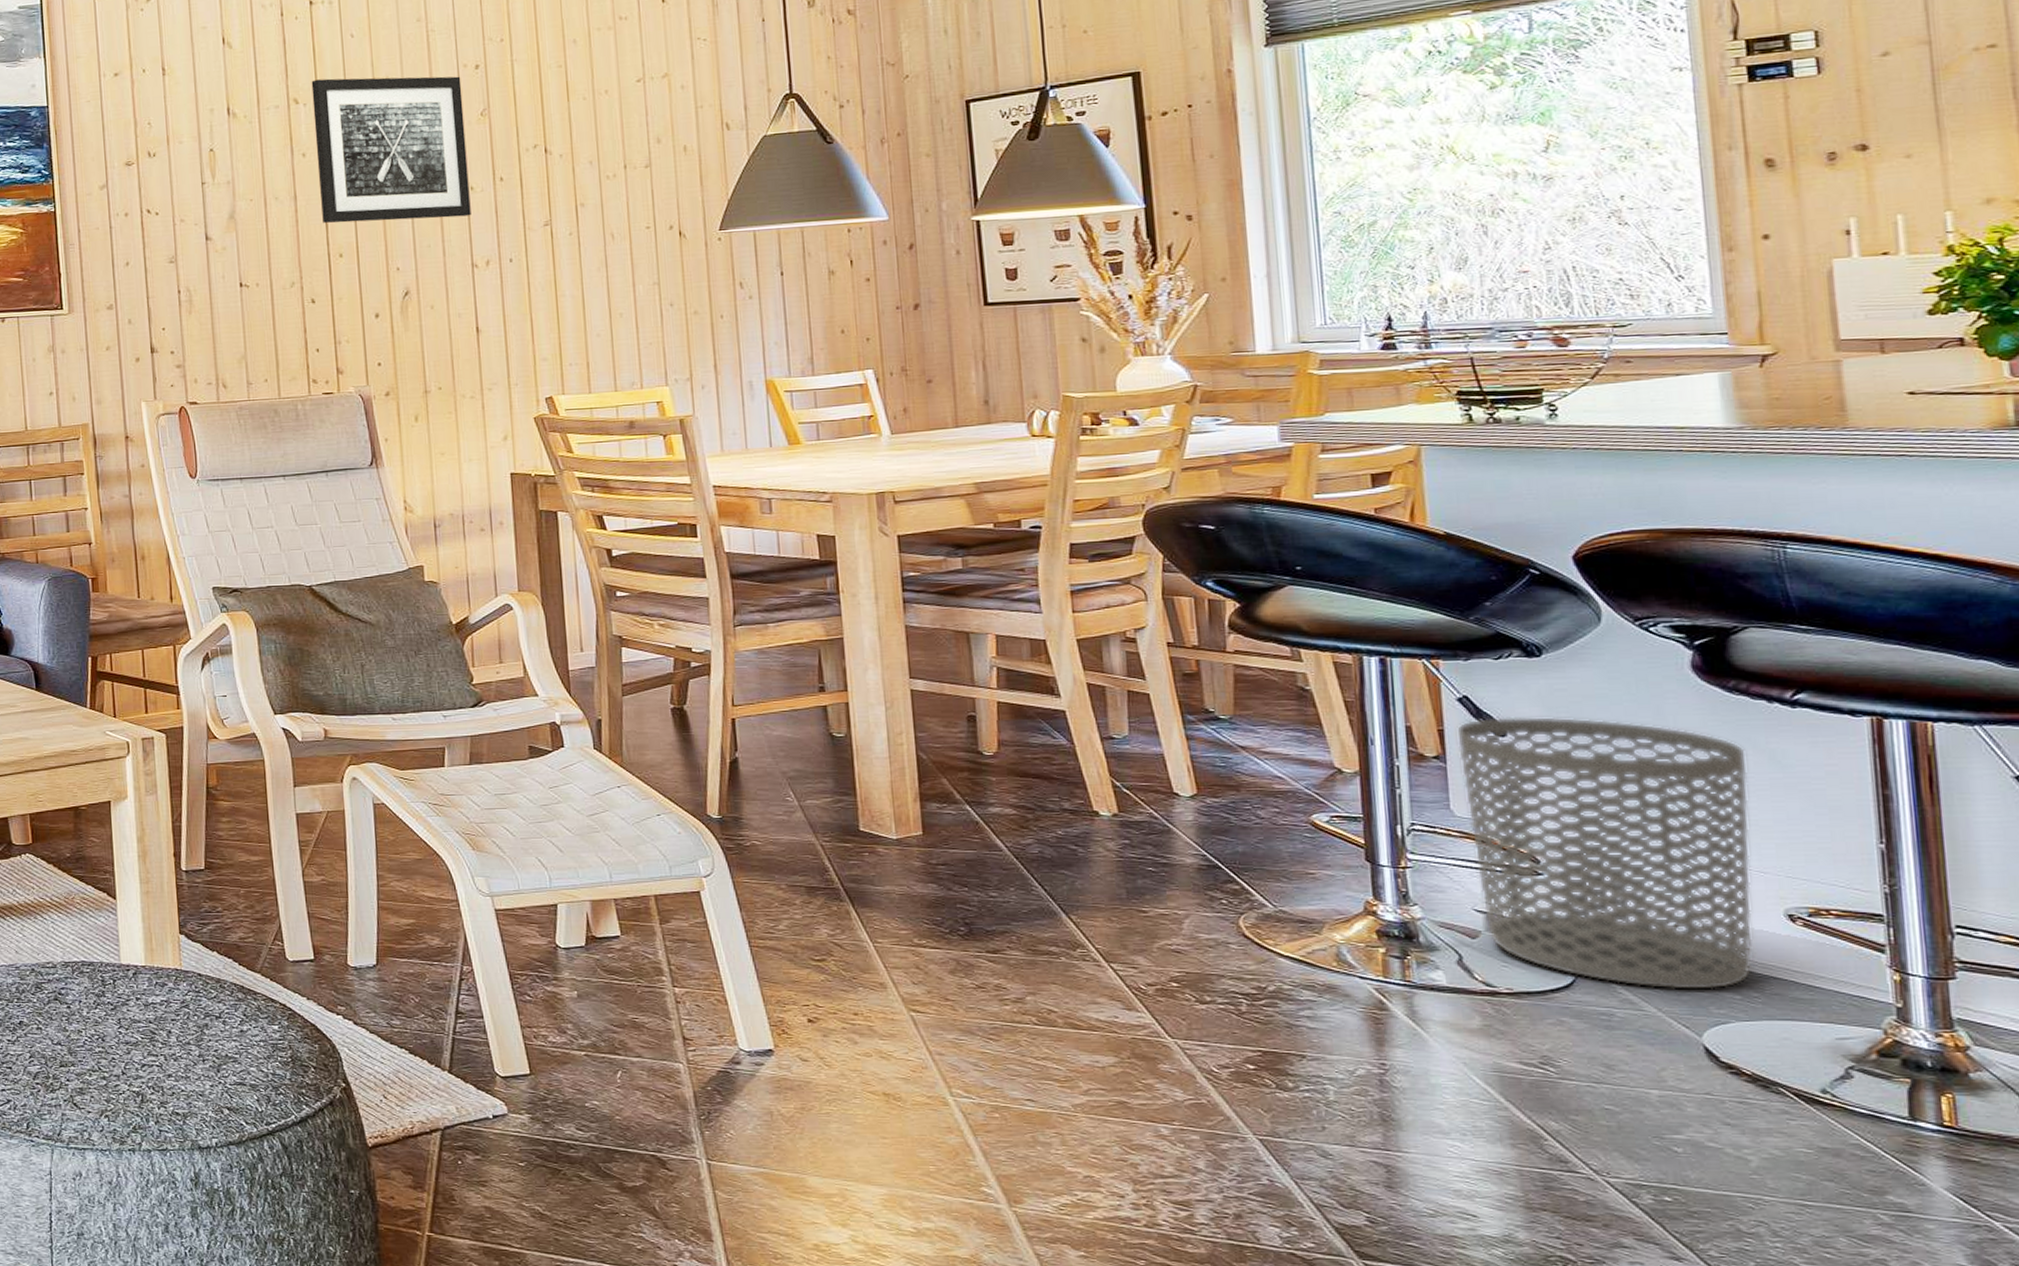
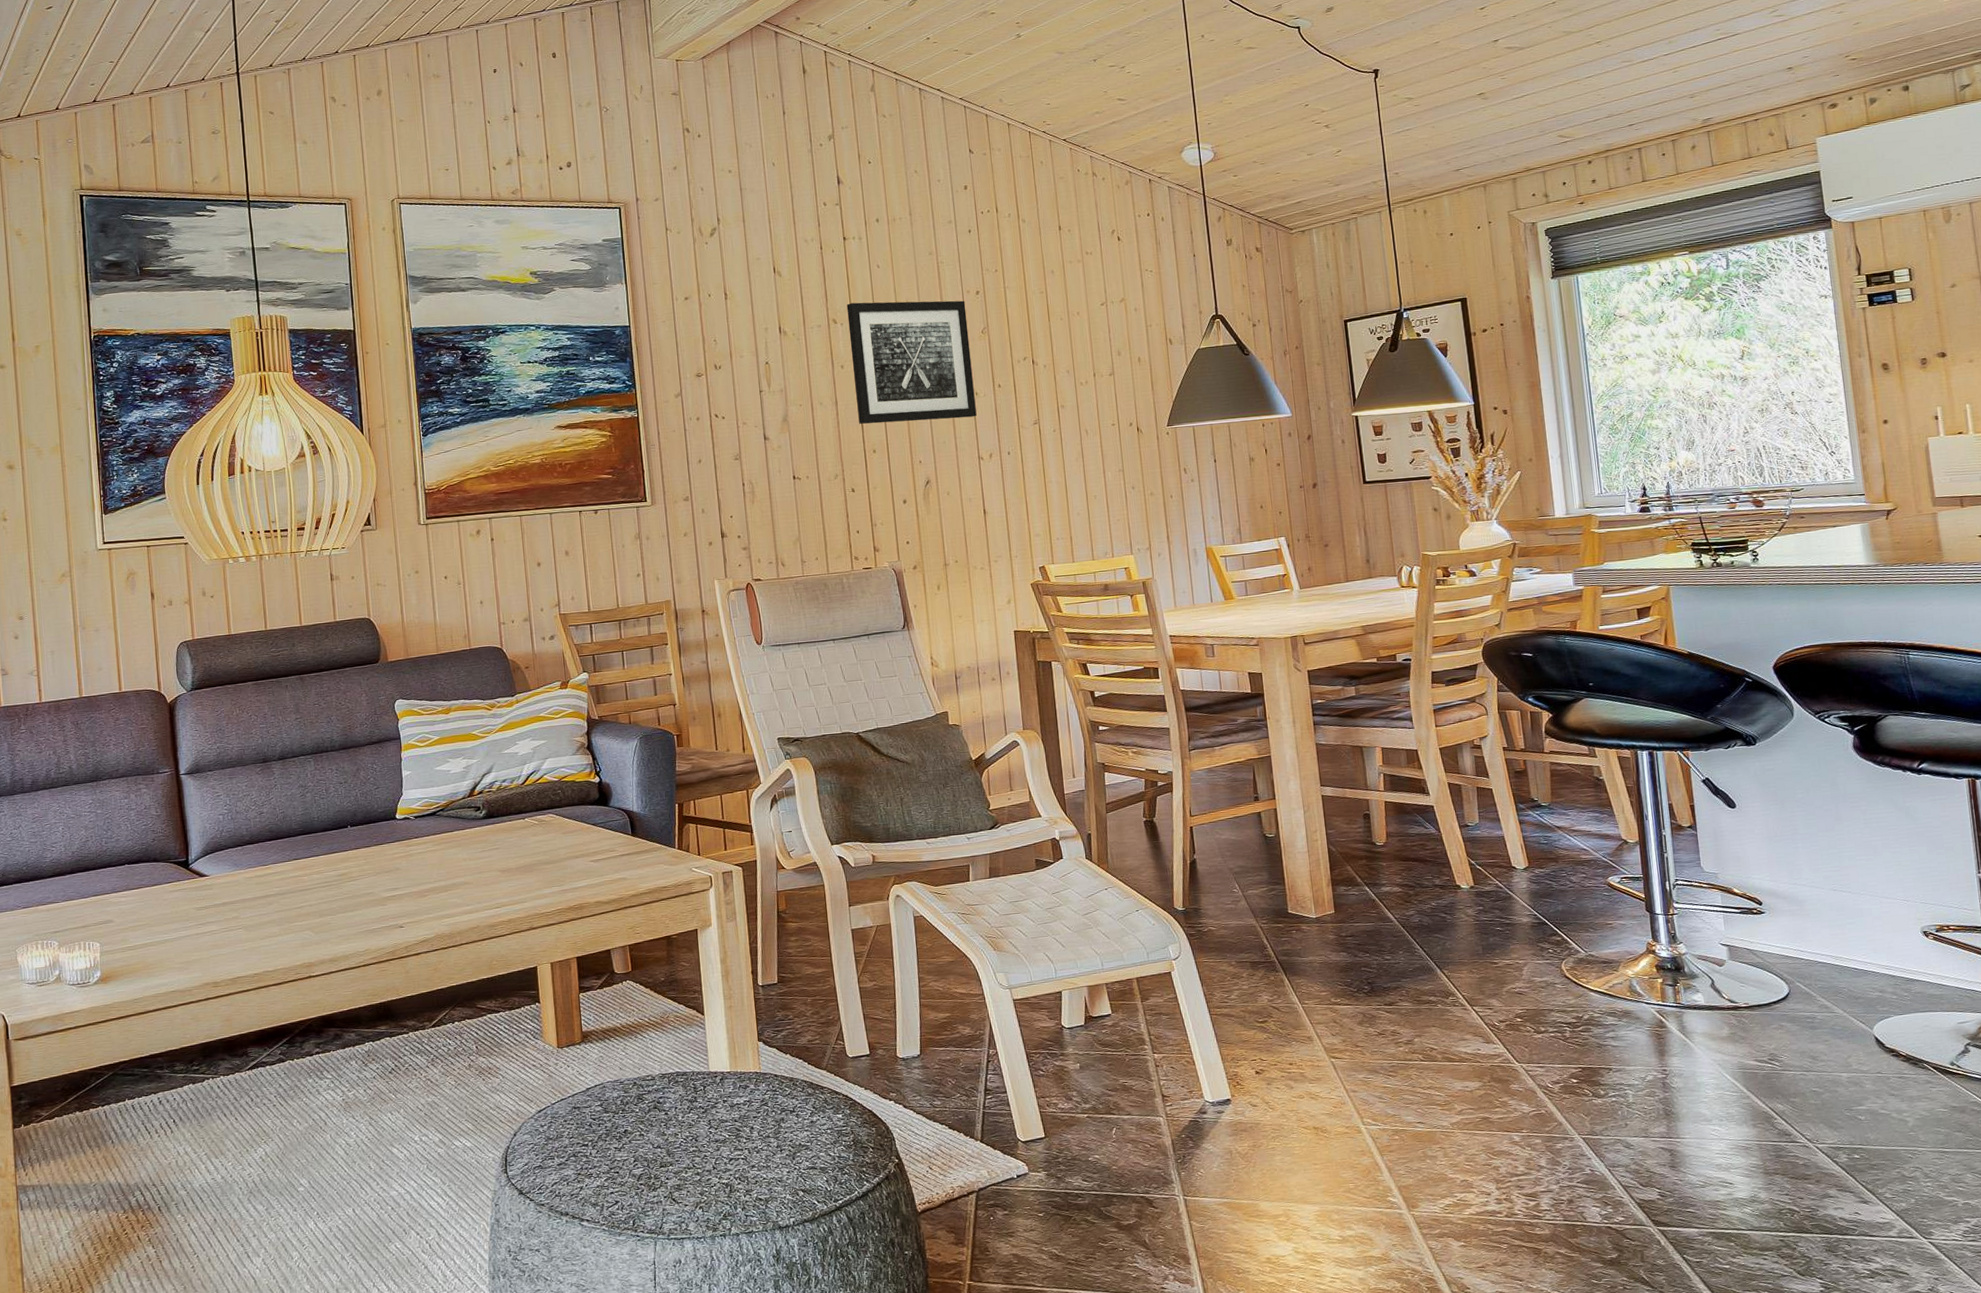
waste bin: present [1455,716,1754,991] -> none [1702,790,1903,995]

